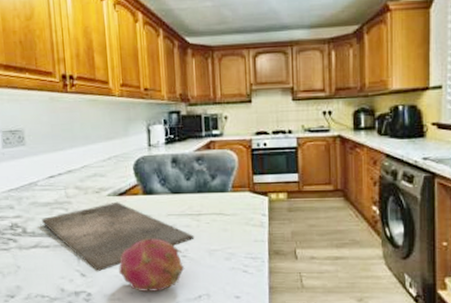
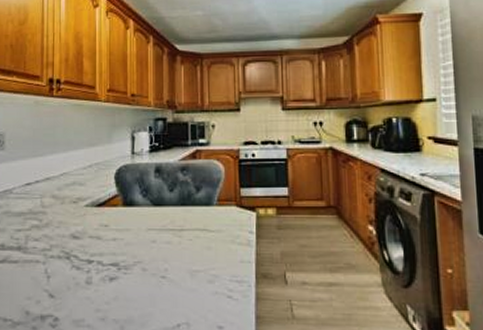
cutting board: present [42,201,195,271] -> none [13,213,176,292]
fruit: present [119,237,185,291] -> none [91,254,164,318]

